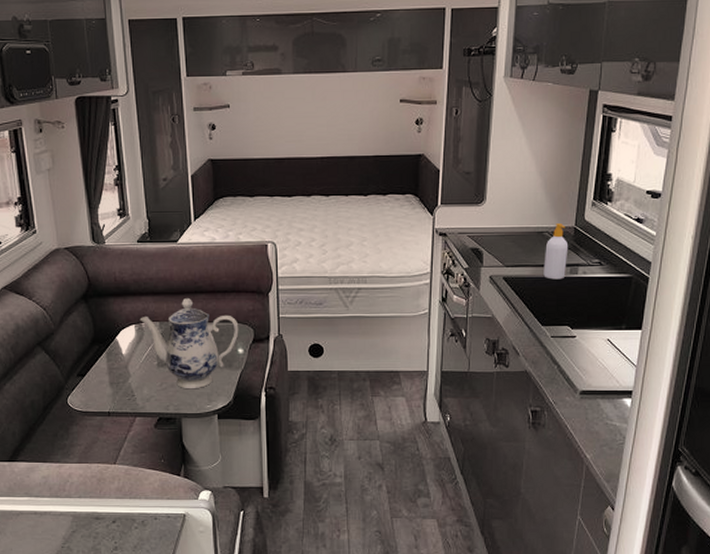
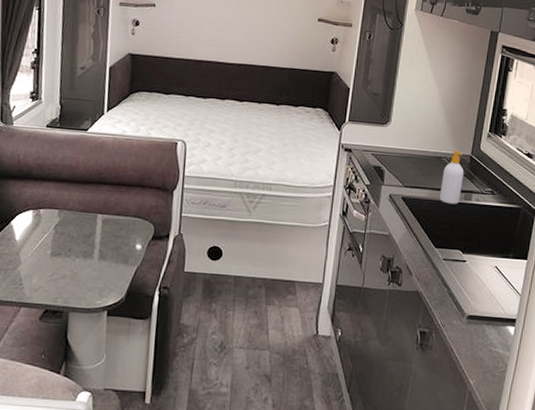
teapot: present [139,297,239,389] -> none [38,187,140,283]

